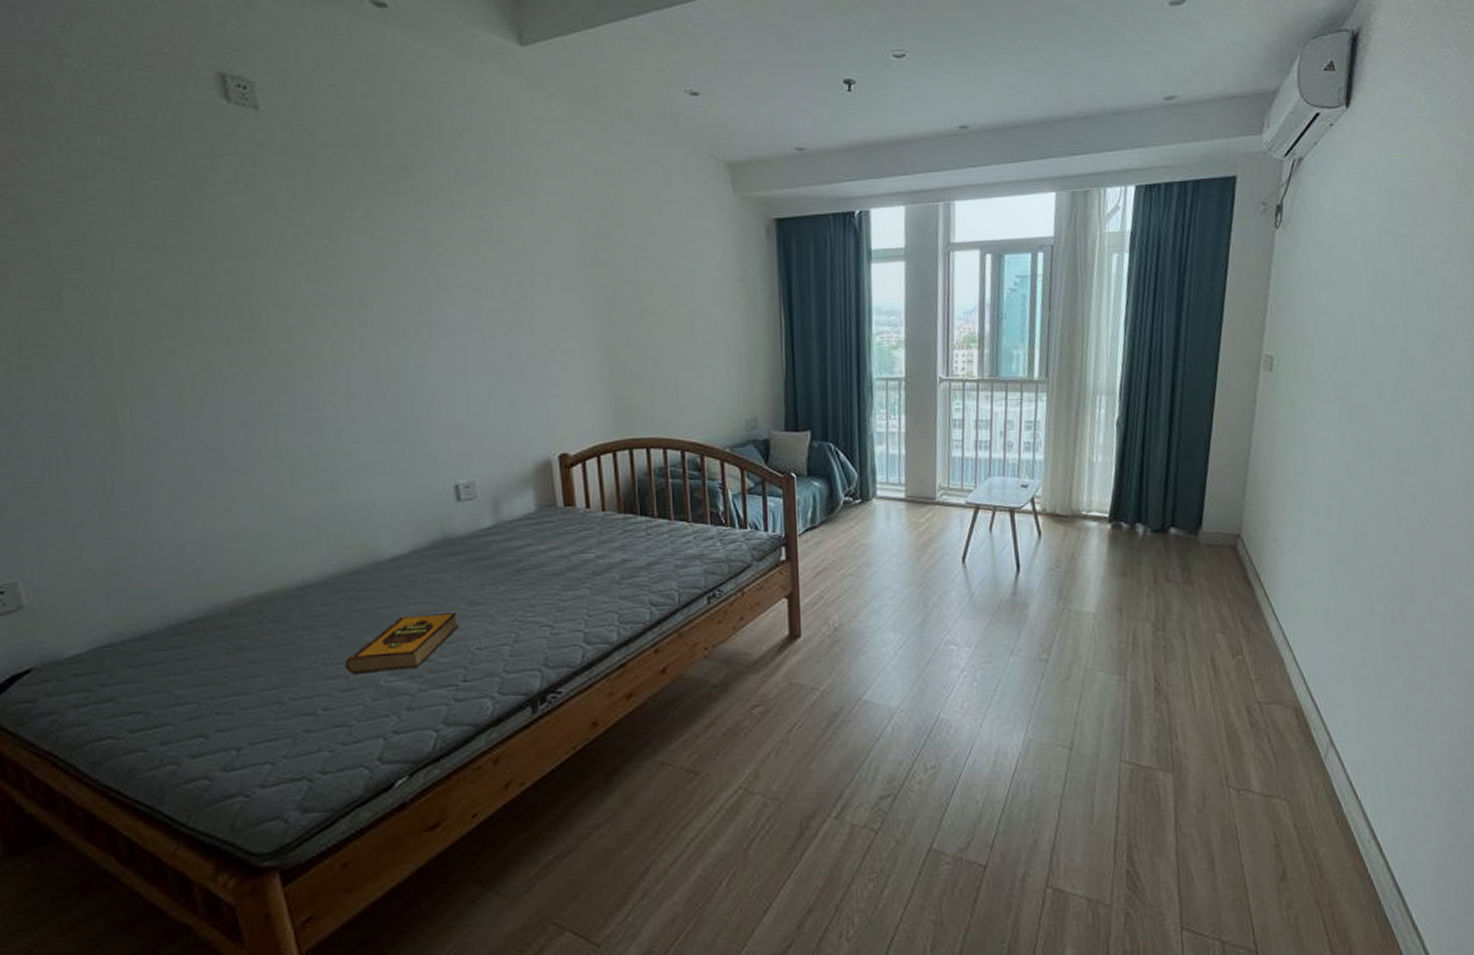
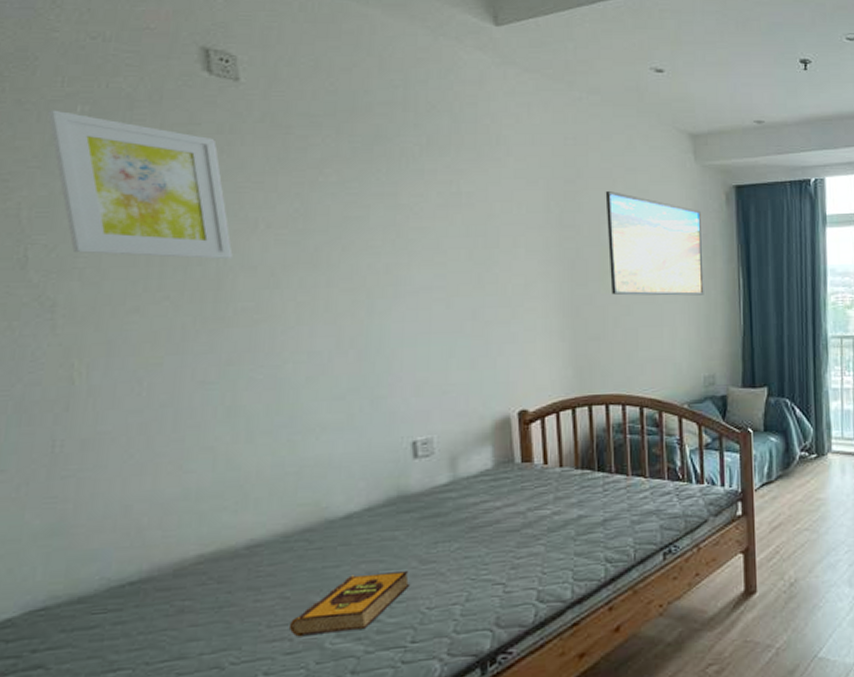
wall art: none [68,142,265,299] -> present [48,110,233,260]
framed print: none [640,225,745,336] -> present [605,191,704,296]

